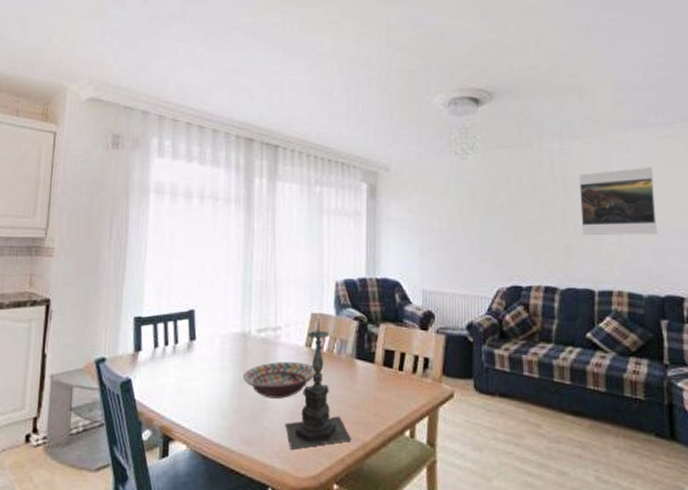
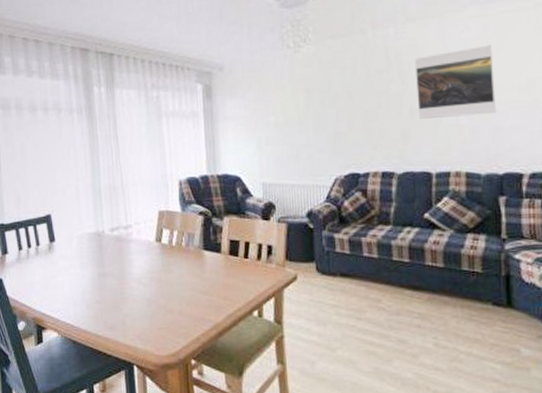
decorative bowl: present [242,362,316,398] -> none [101,256,168,289]
candle holder: present [285,319,352,450] -> none [143,216,205,332]

